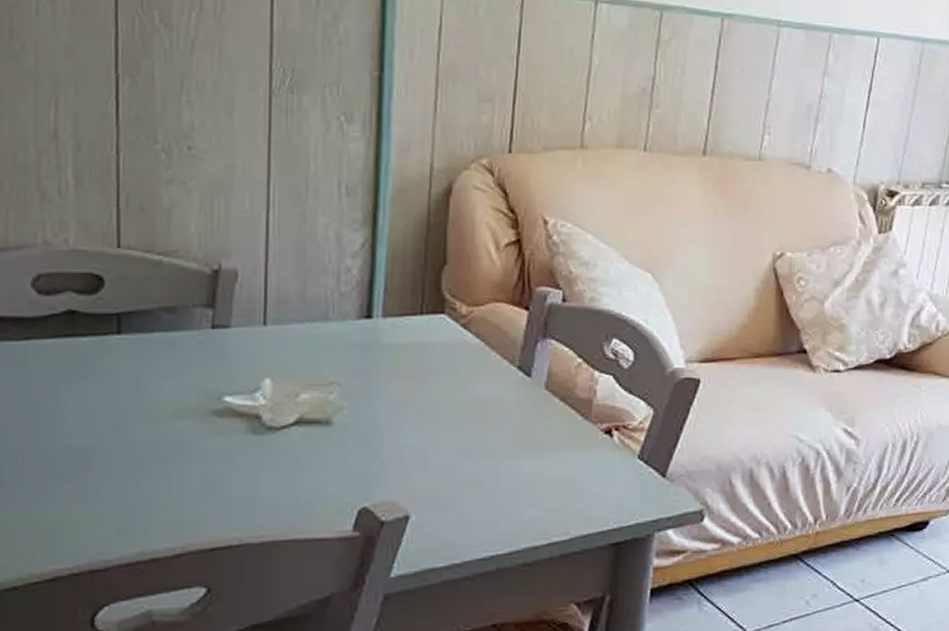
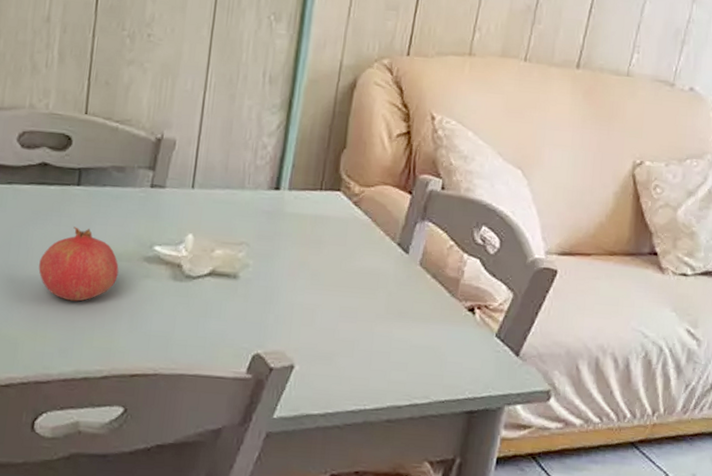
fruit: none [78,383,182,471] -> present [38,227,119,302]

